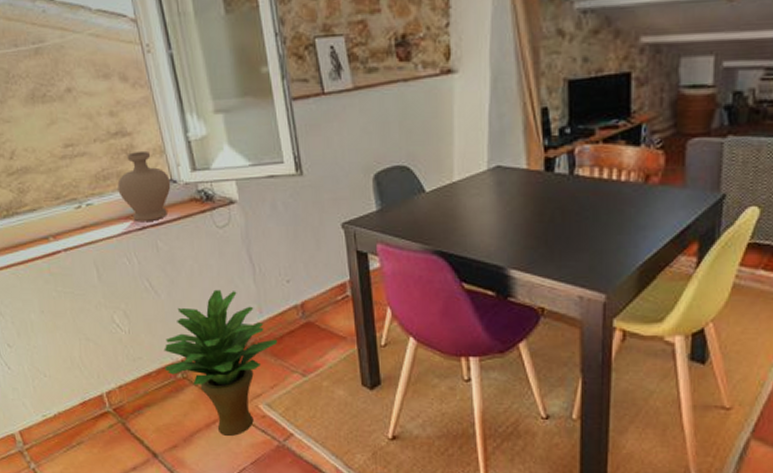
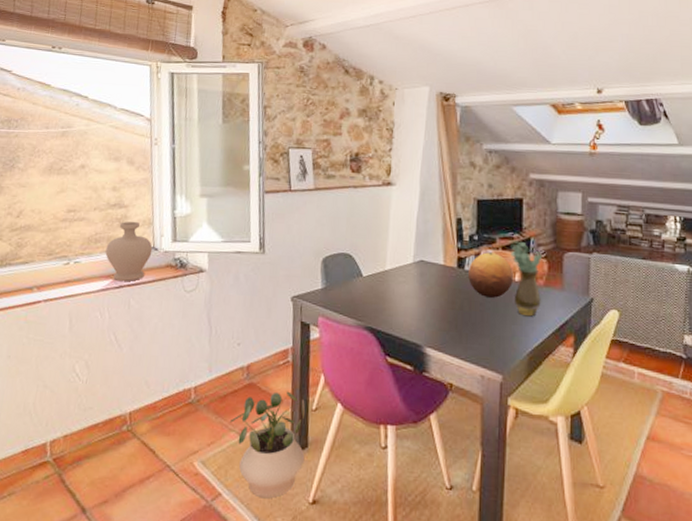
potted plant: present [163,289,278,436] -> none [112,347,222,493]
potted plant: none [290,328,379,437] -> present [229,391,306,499]
fruit: none [558,148,620,204] -> present [467,252,514,298]
vase: none [615,128,658,223] -> present [511,239,543,317]

